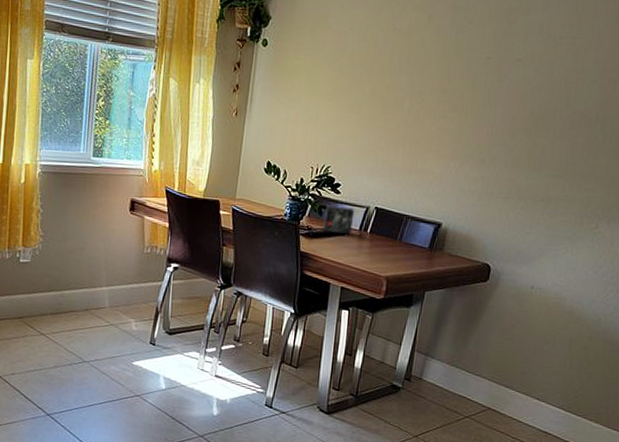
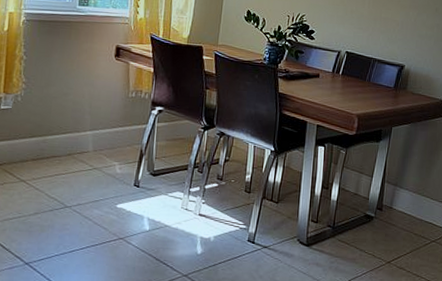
small box: present [322,205,355,235] -> none [299,50,328,77]

